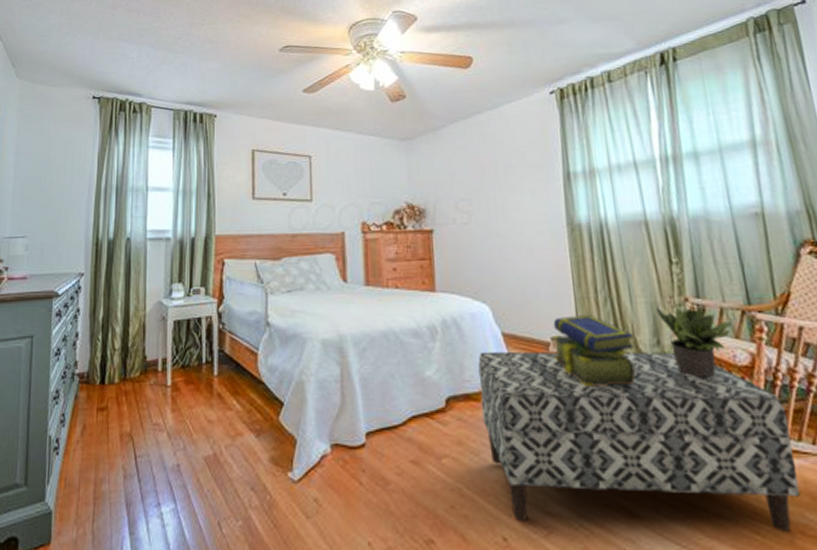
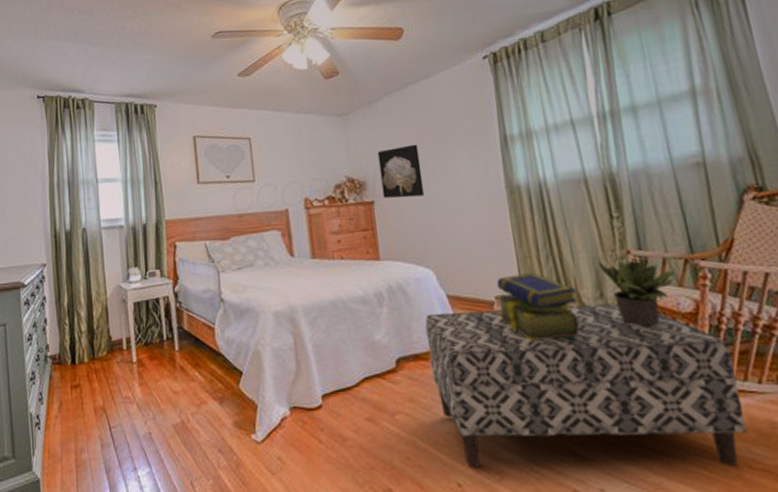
wall art: none [439,174,485,229] -> present [377,144,425,199]

